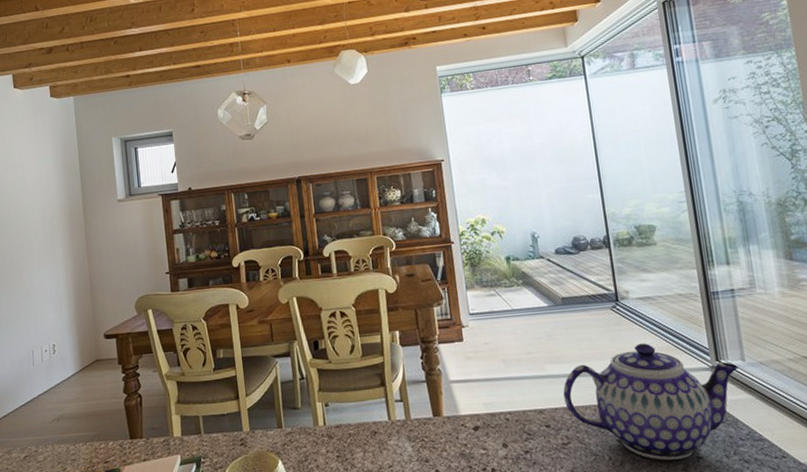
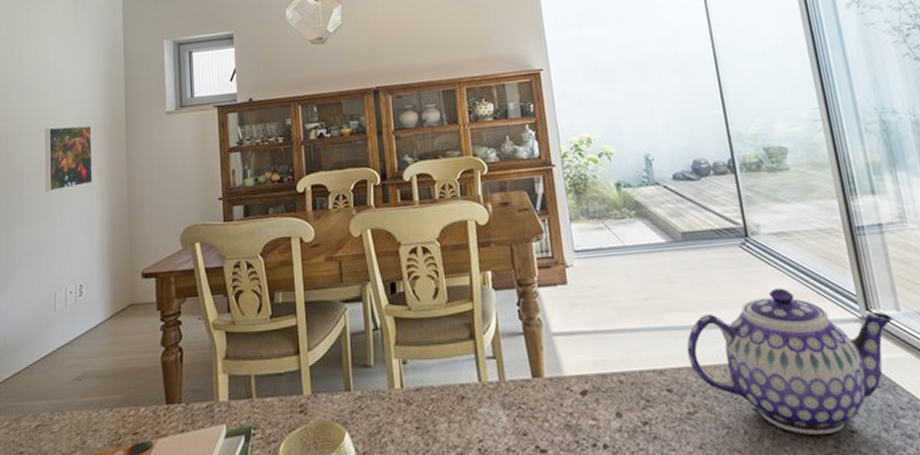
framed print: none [14,212,58,268] -> present [44,125,93,192]

